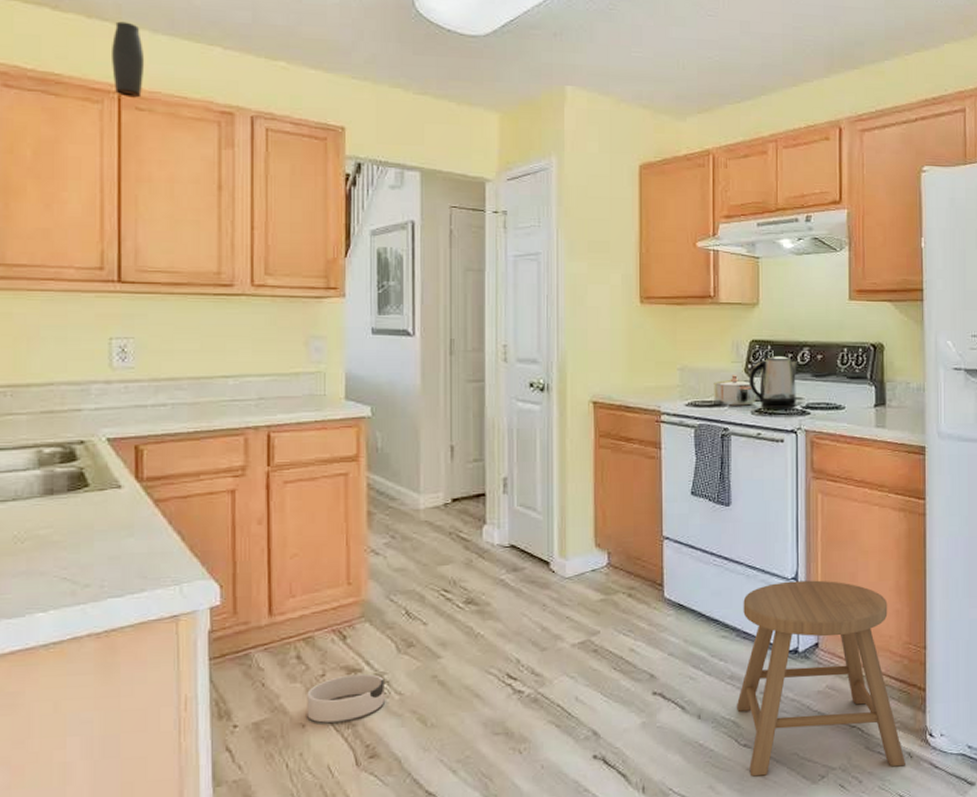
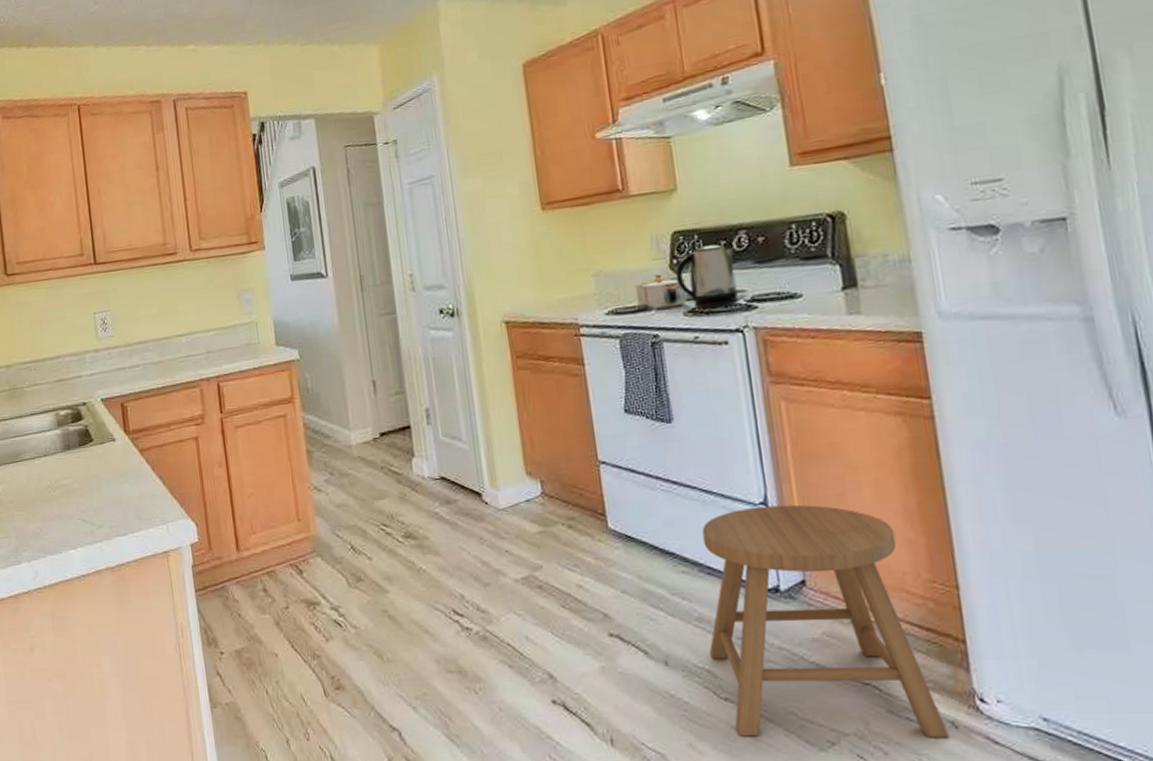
vase: present [112,21,145,98] -> none [69,43,94,107]
pet bowl: present [307,673,384,724] -> none [275,607,343,654]

